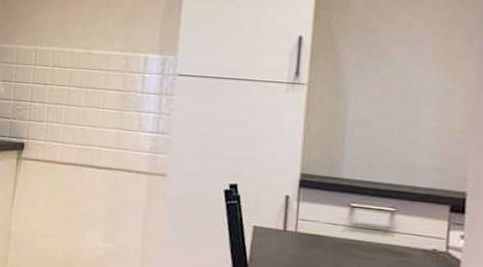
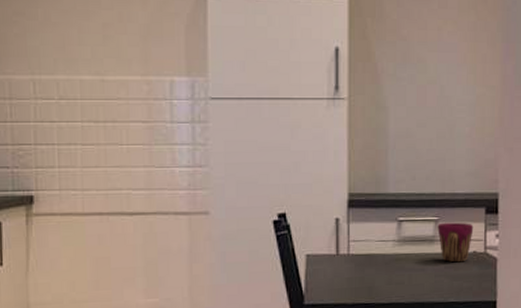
cup: none [393,214,435,258] -> present [437,222,474,262]

